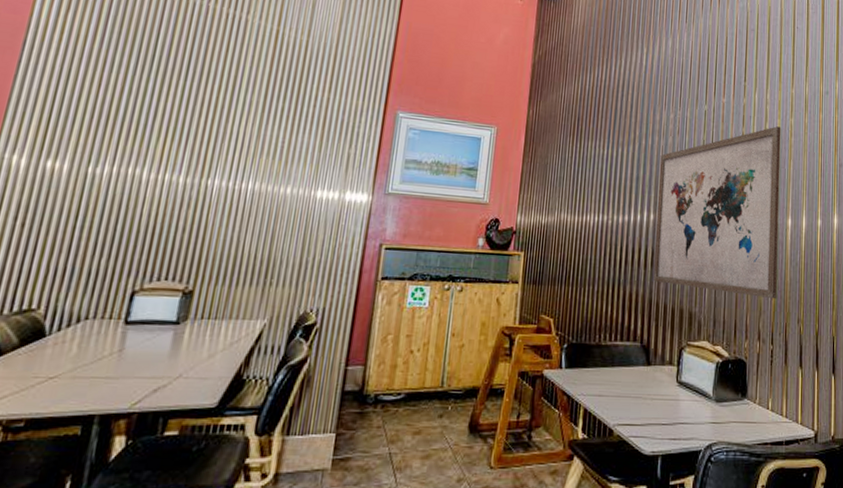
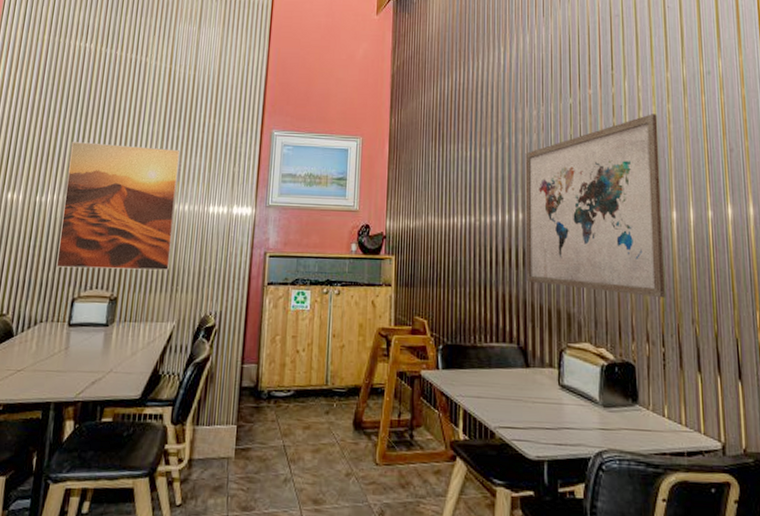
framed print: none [111,104,285,261] -> present [56,142,181,271]

